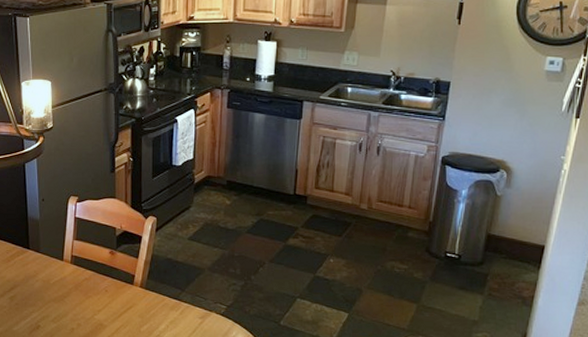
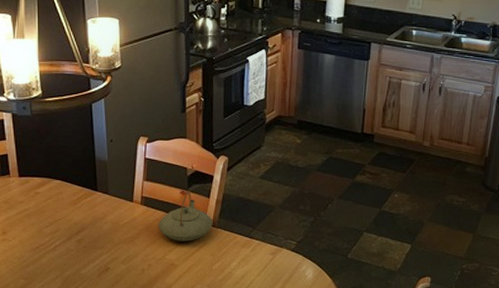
teapot: none [88,251,141,302] -> present [159,191,213,241]

